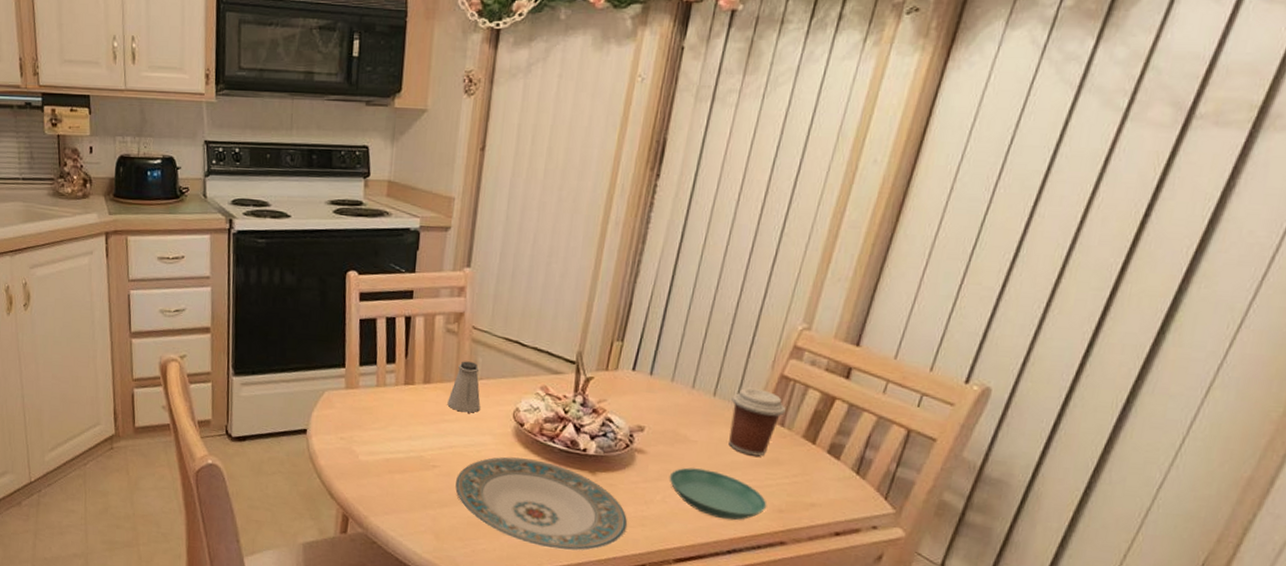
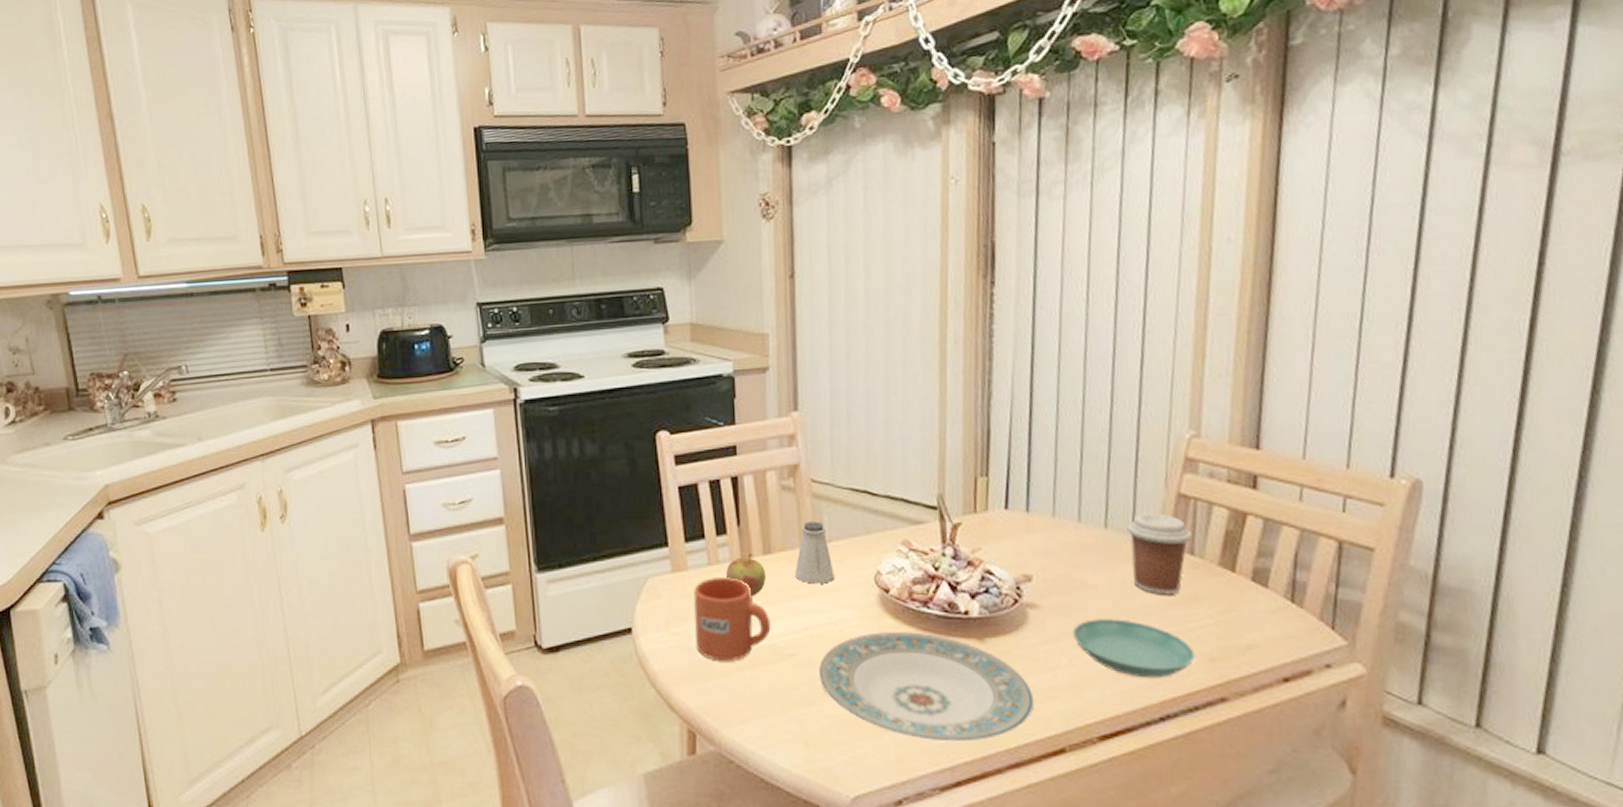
mug: none [358,397,422,465] -> present [693,577,771,661]
apple: none [390,380,424,416] -> present [726,552,767,596]

